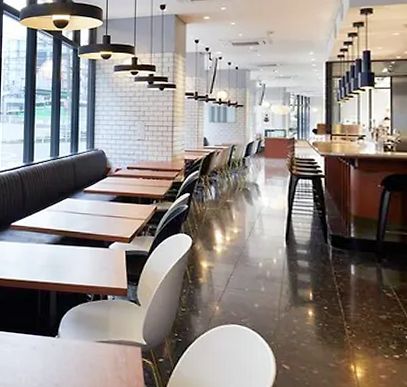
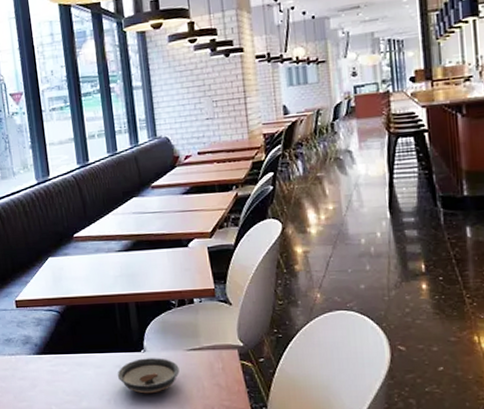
saucer: none [31,343,87,378] -> present [117,358,180,394]

